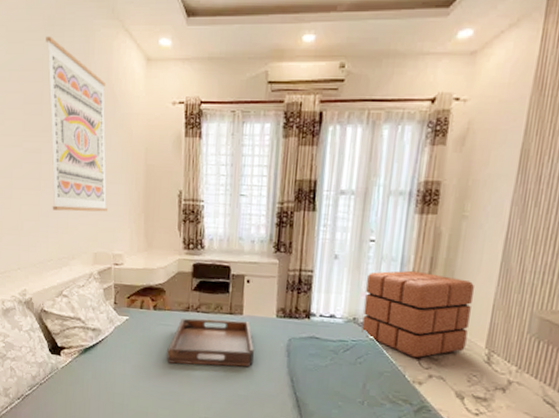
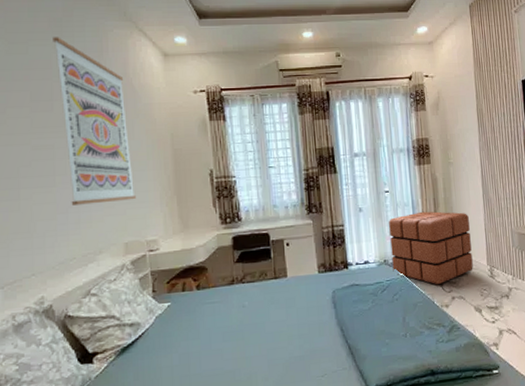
serving tray: present [167,318,254,367] -> none [216,283,304,342]

